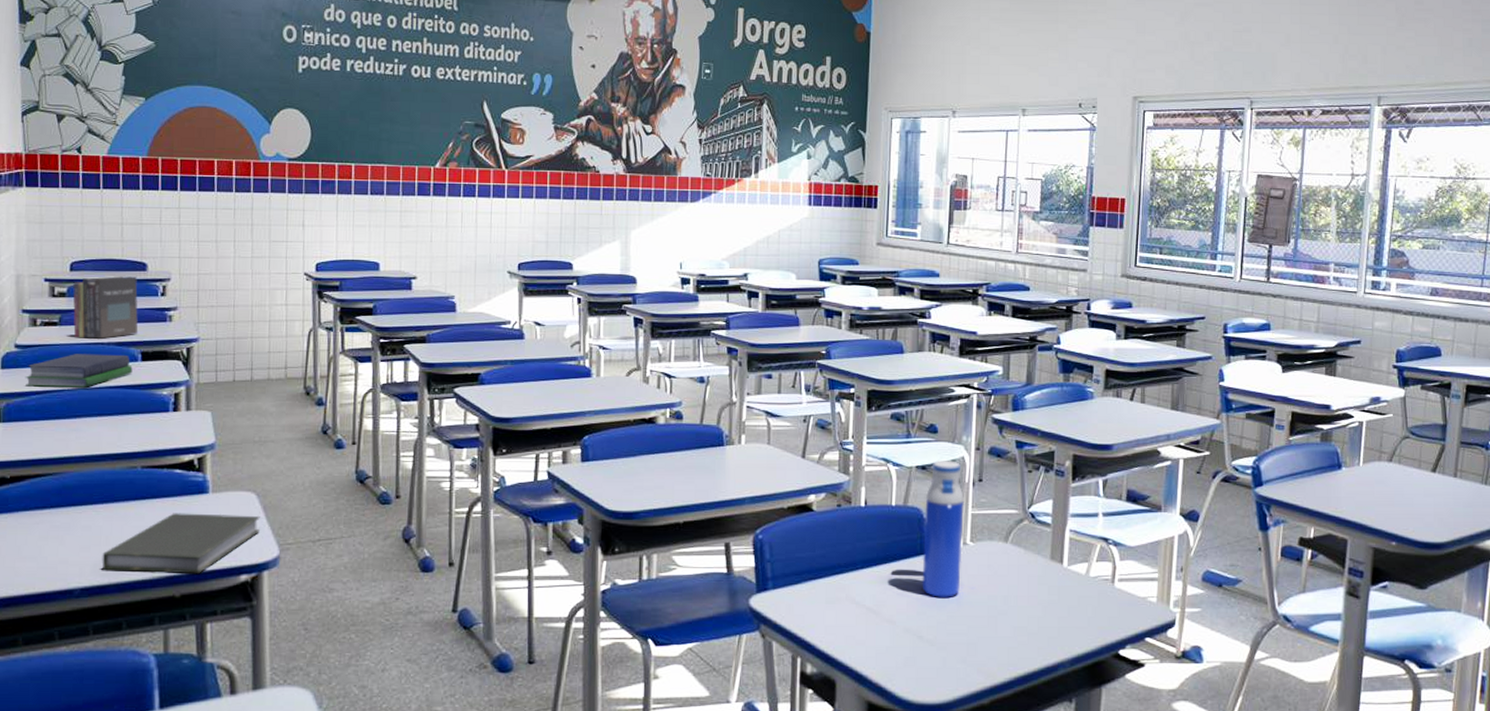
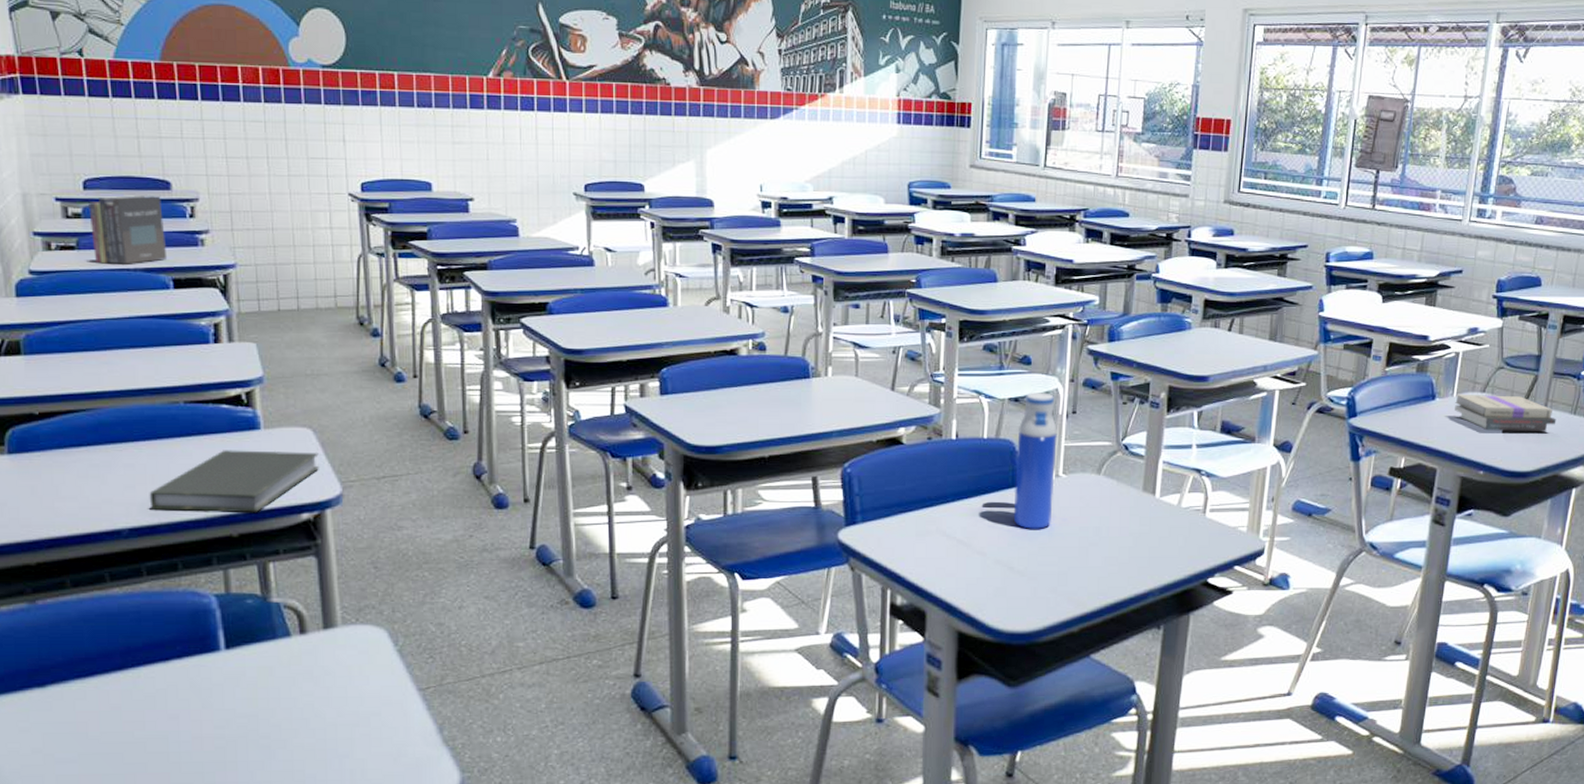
book: present [25,354,133,387] -> none [44,281,165,317]
books: none [1362,464,1467,503] -> present [1455,395,1557,432]

